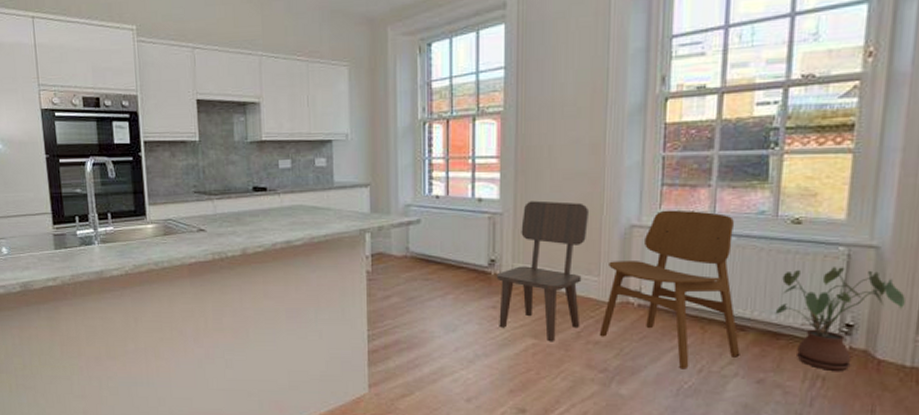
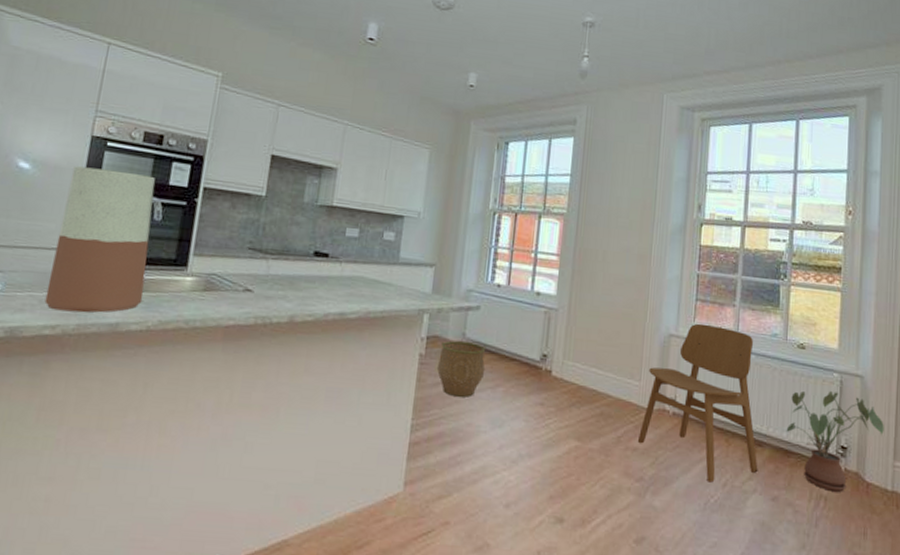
vase: none [34,137,117,265] -> present [44,166,155,313]
basket: none [384,256,433,307] -> present [436,341,487,397]
dining chair: present [496,200,590,342] -> none [545,300,635,446]

